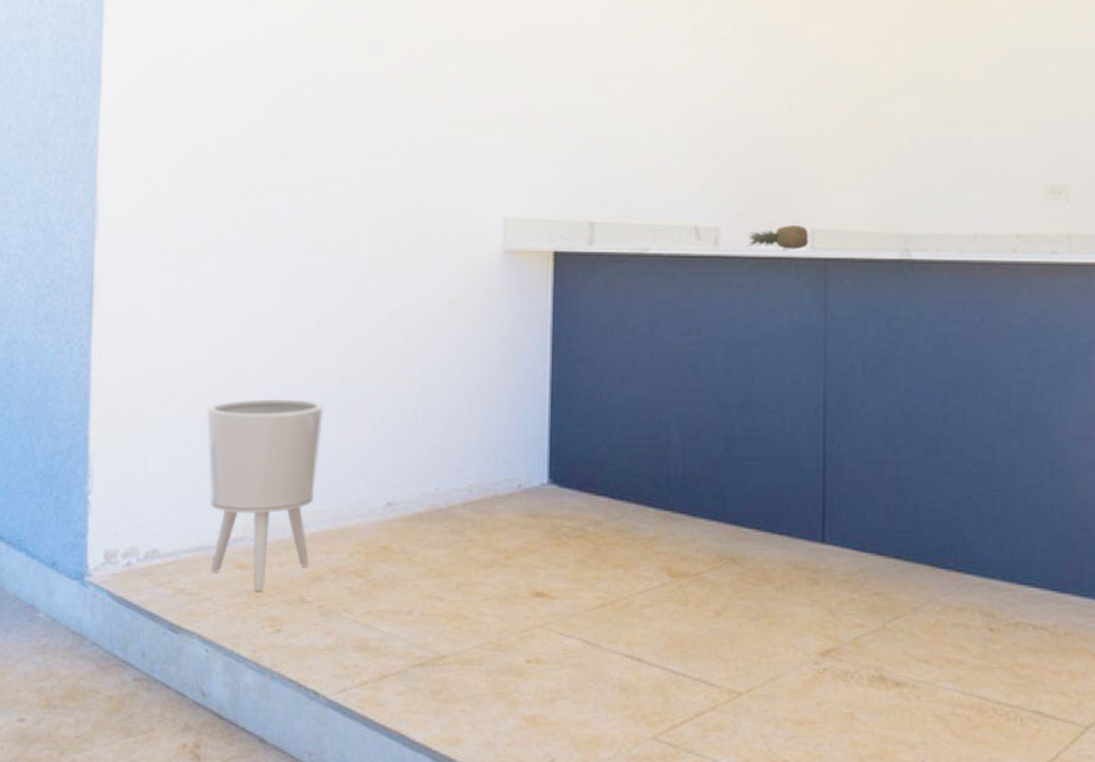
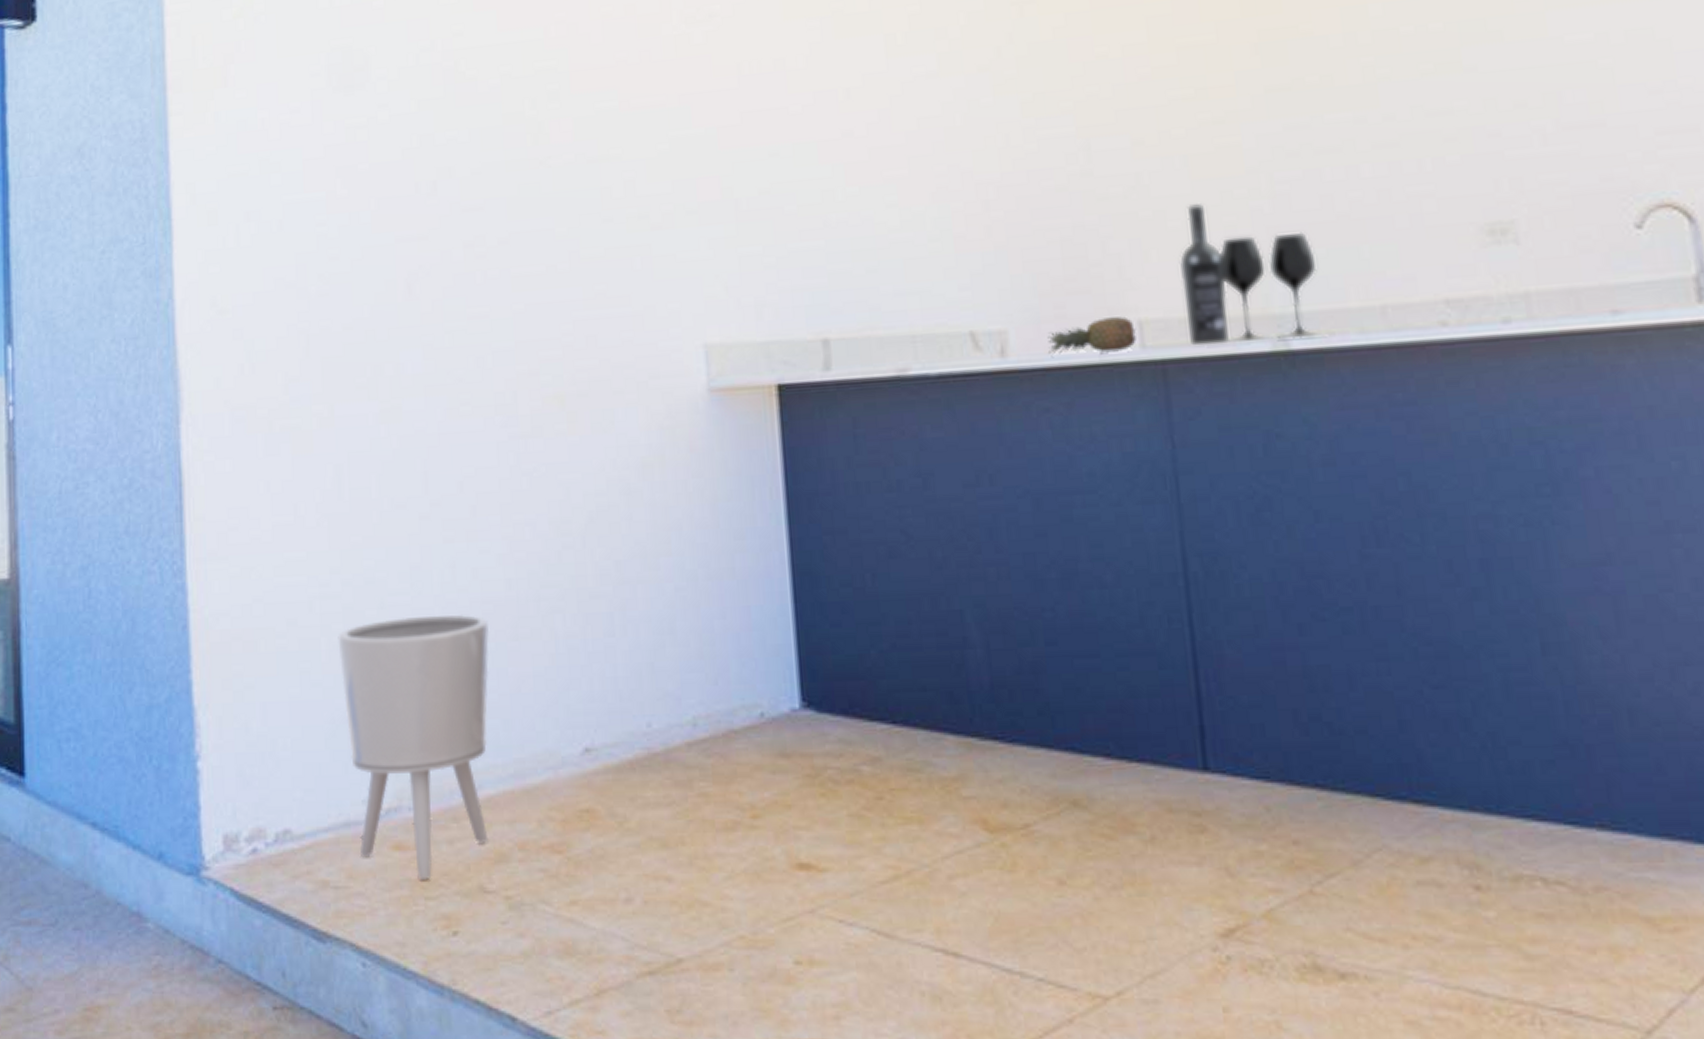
wine bottle: none [843,152,875,251] -> present [1178,204,1229,346]
wine glass: none [870,178,935,252] -> present [1219,232,1321,342]

